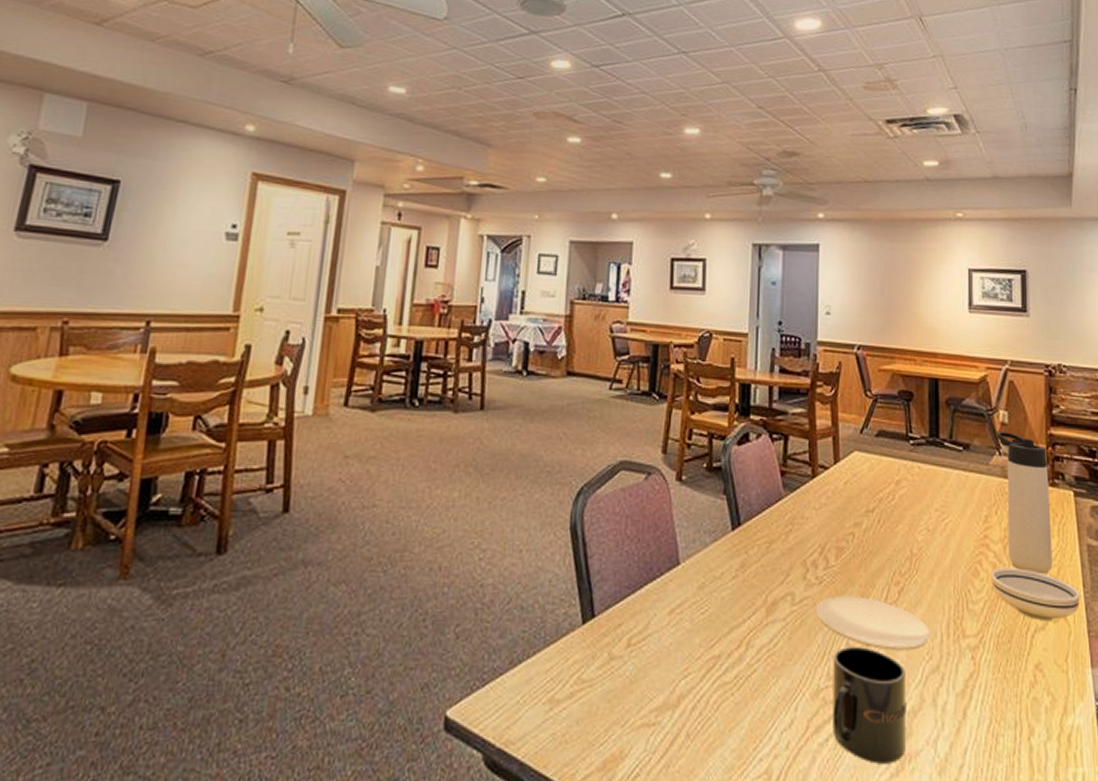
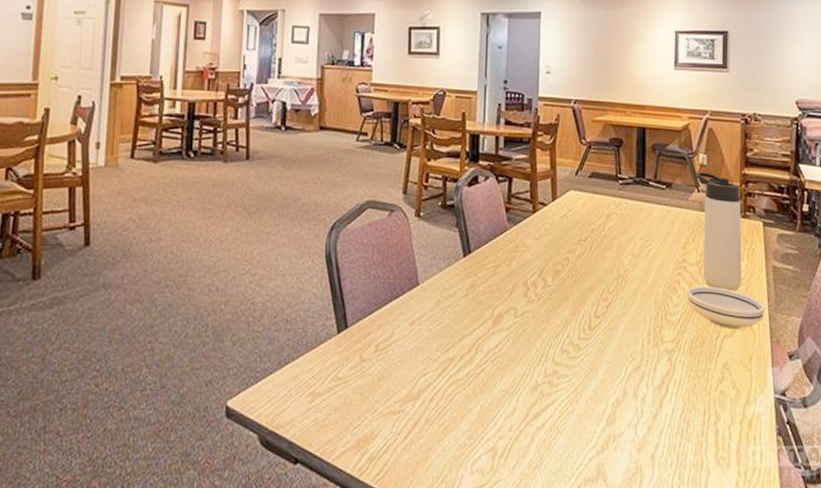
plate: present [816,596,930,650] -> none [535,310,633,353]
mug: present [832,647,907,764] -> none [548,351,612,443]

